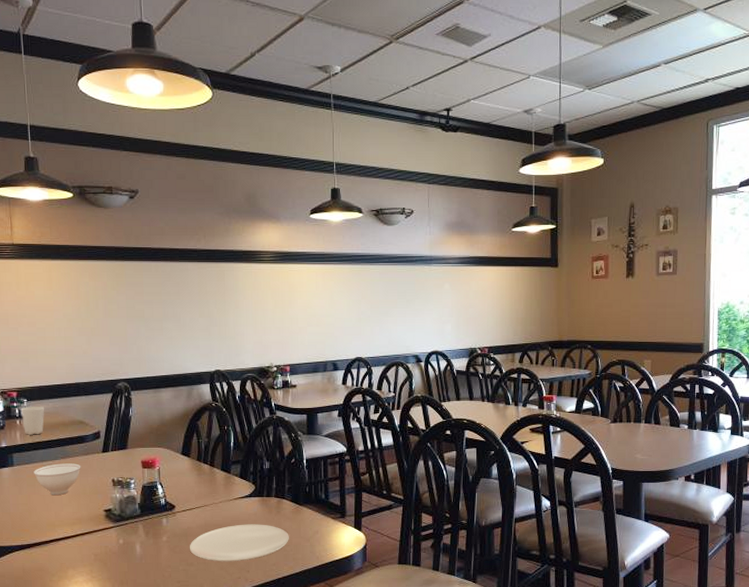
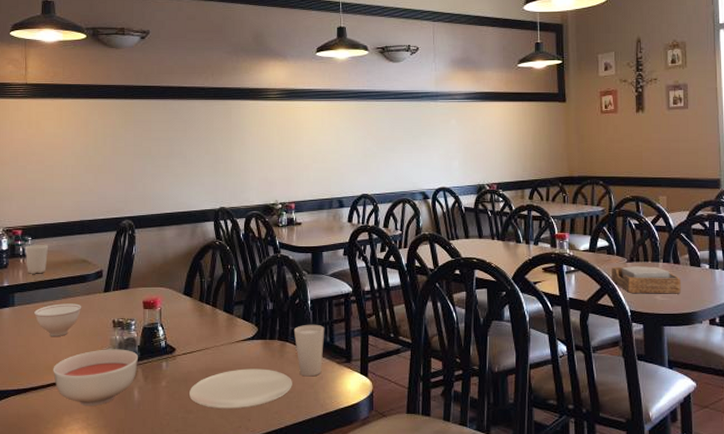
bowl: none [55,506,139,560] -> present [53,349,139,406]
cup: none [289,482,320,531] -> present [293,324,325,377]
napkin holder: none [594,427,660,453] -> present [611,266,681,294]

